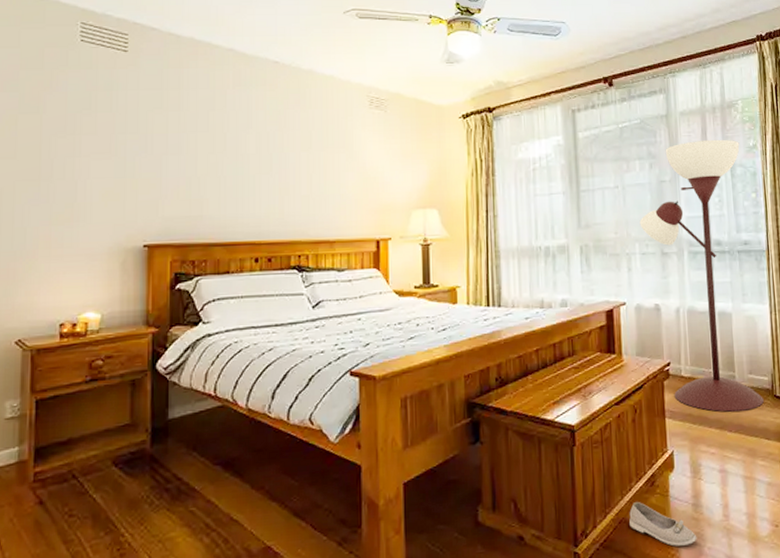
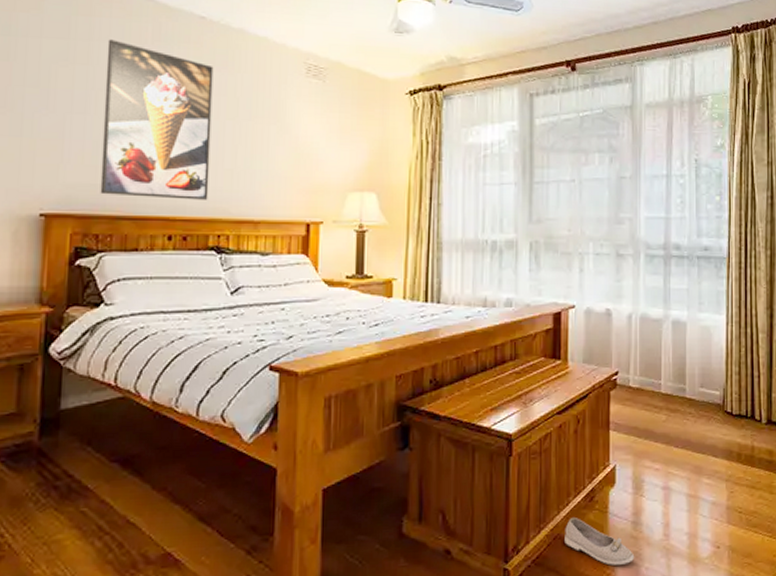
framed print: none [194,87,289,225] -> present [100,39,214,200]
floor lamp: present [639,139,764,412] -> none [595,135,713,426]

